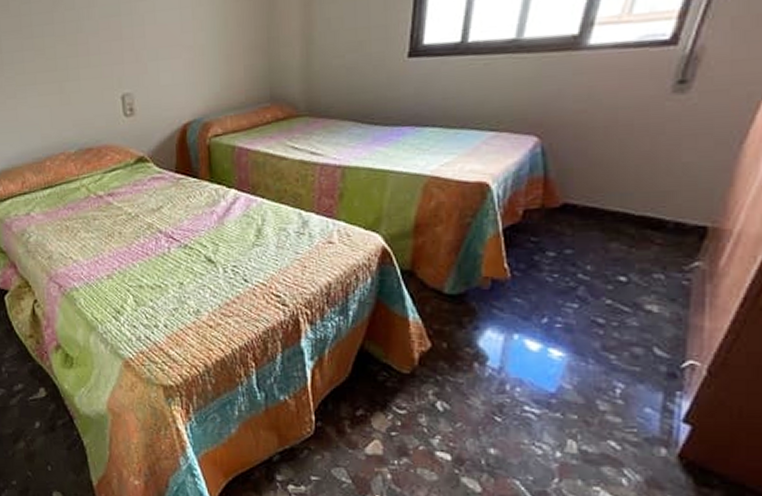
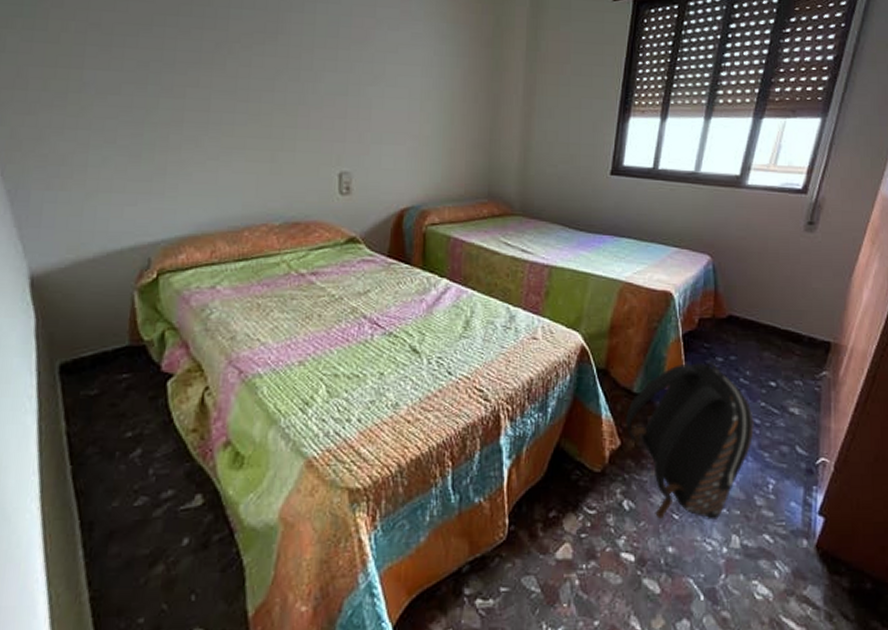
backpack: none [434,256,596,423] -> present [623,360,754,520]

